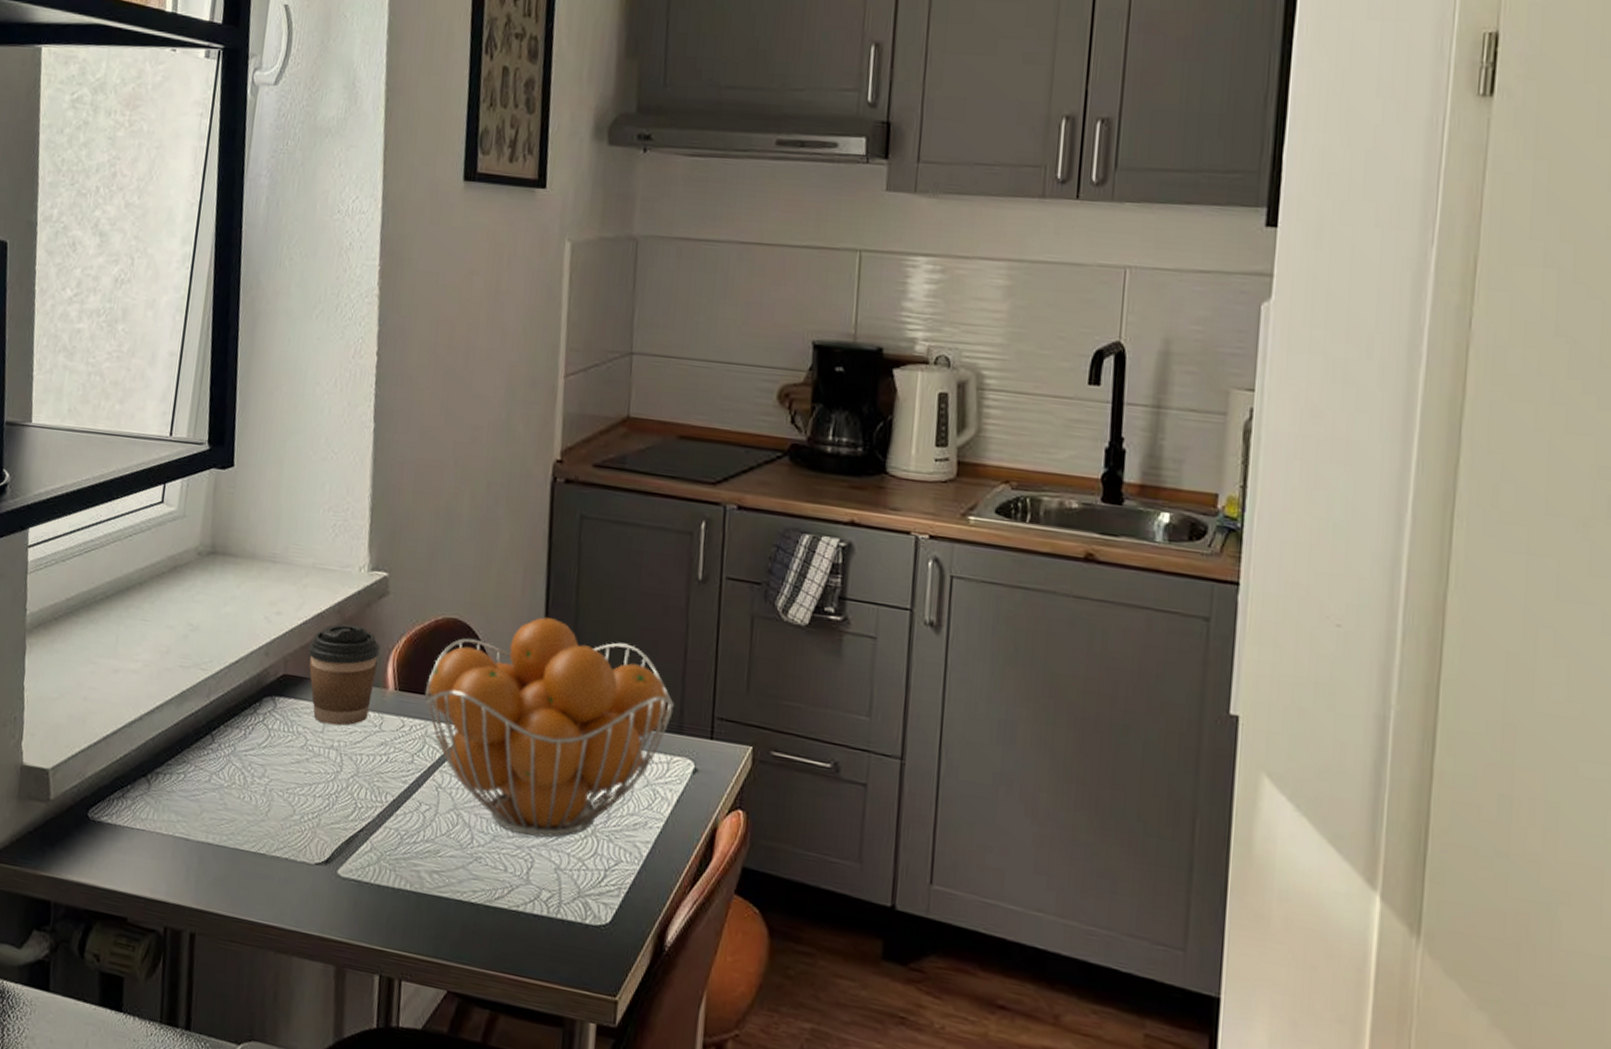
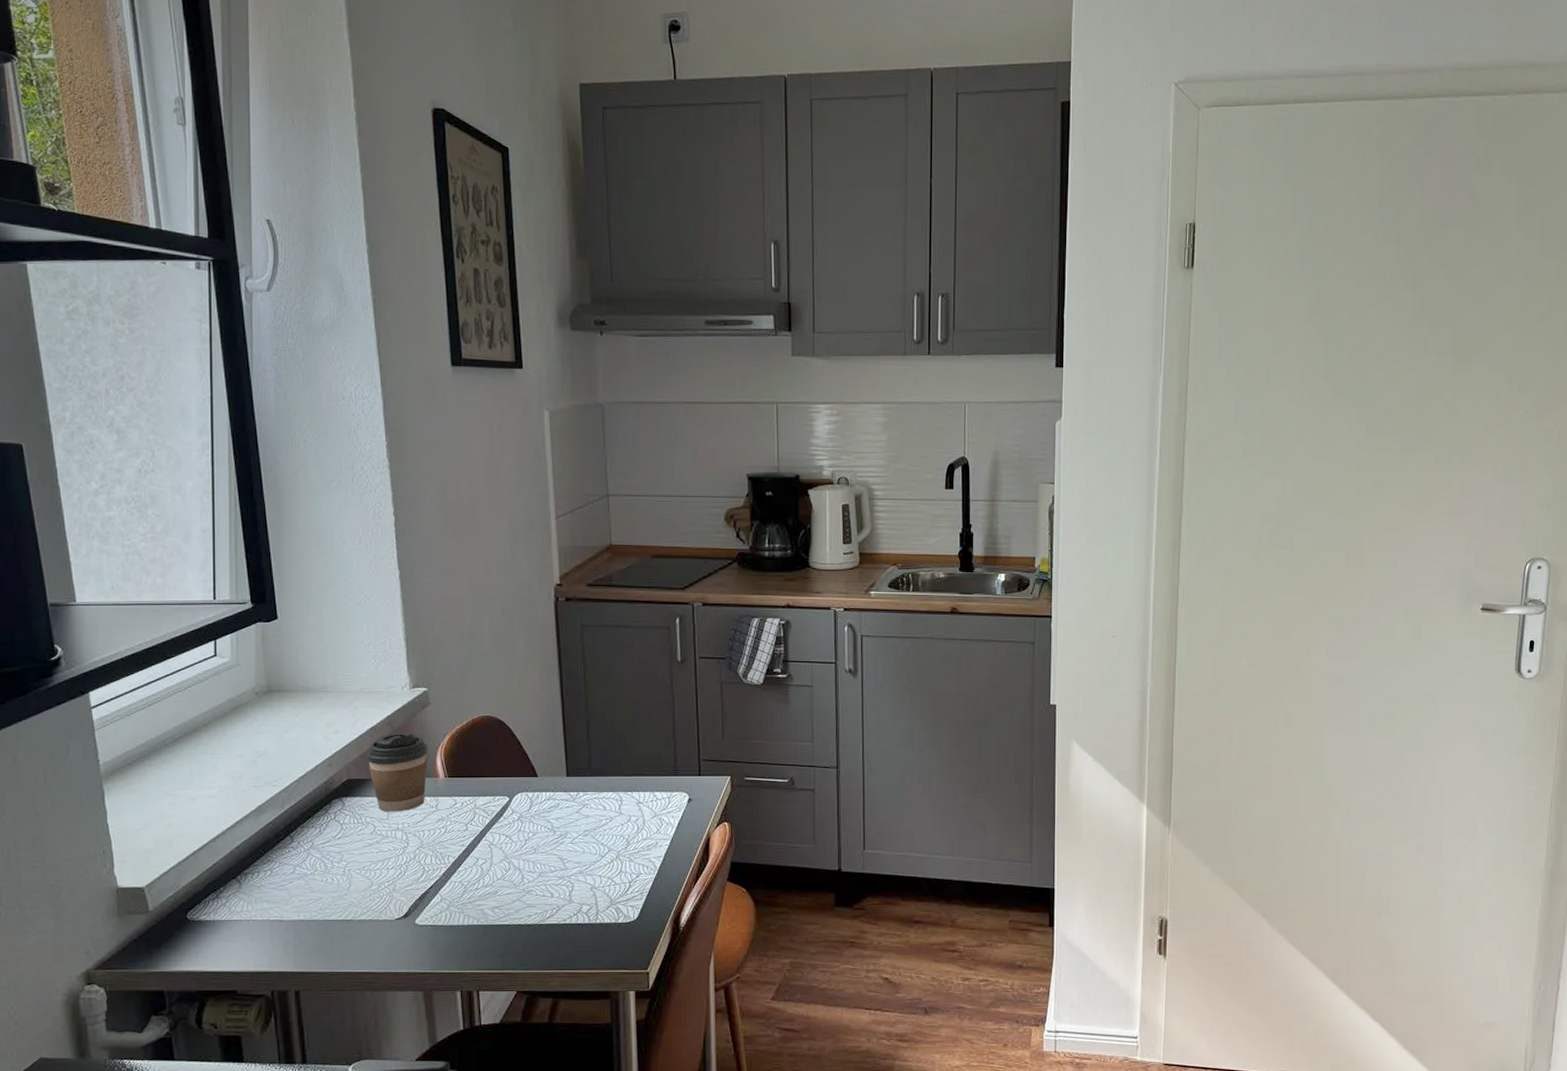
fruit basket: present [424,617,674,838] -> none [470,705,669,869]

